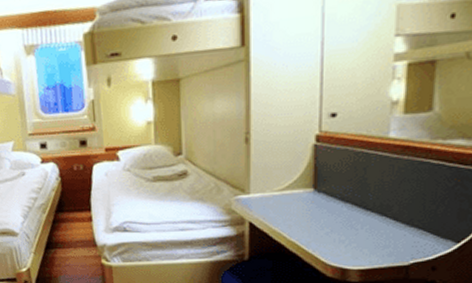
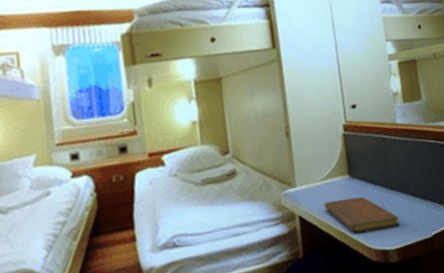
notebook: none [279,211,368,248] -> present [324,196,399,233]

